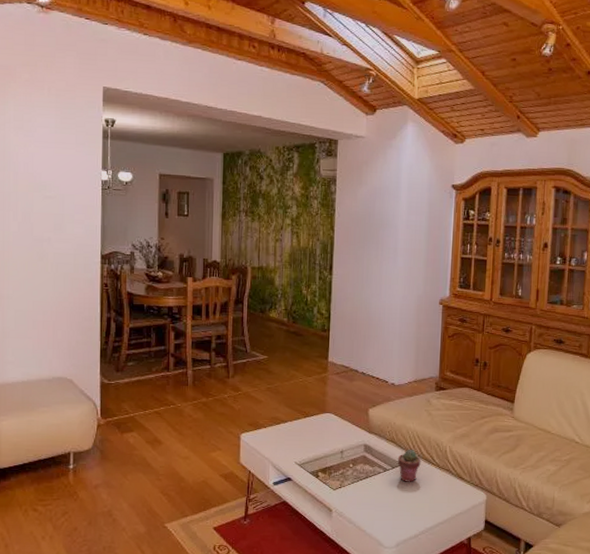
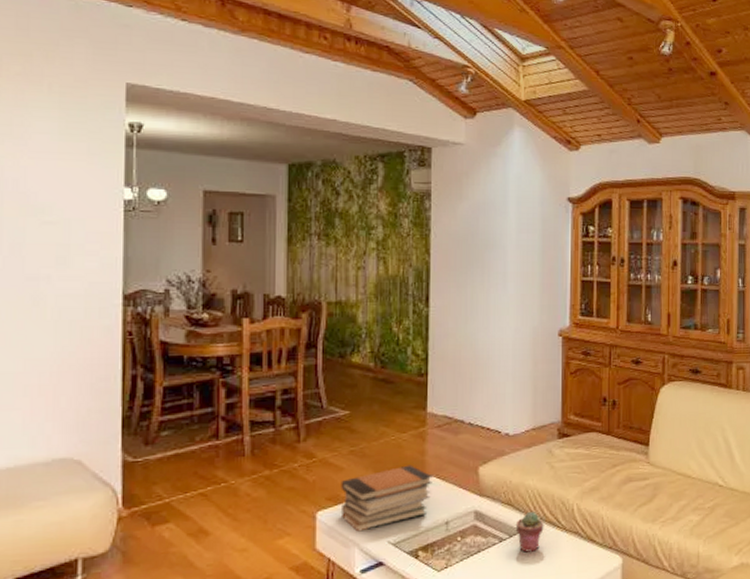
book stack: none [259,403,331,452] -> present [341,465,432,532]

